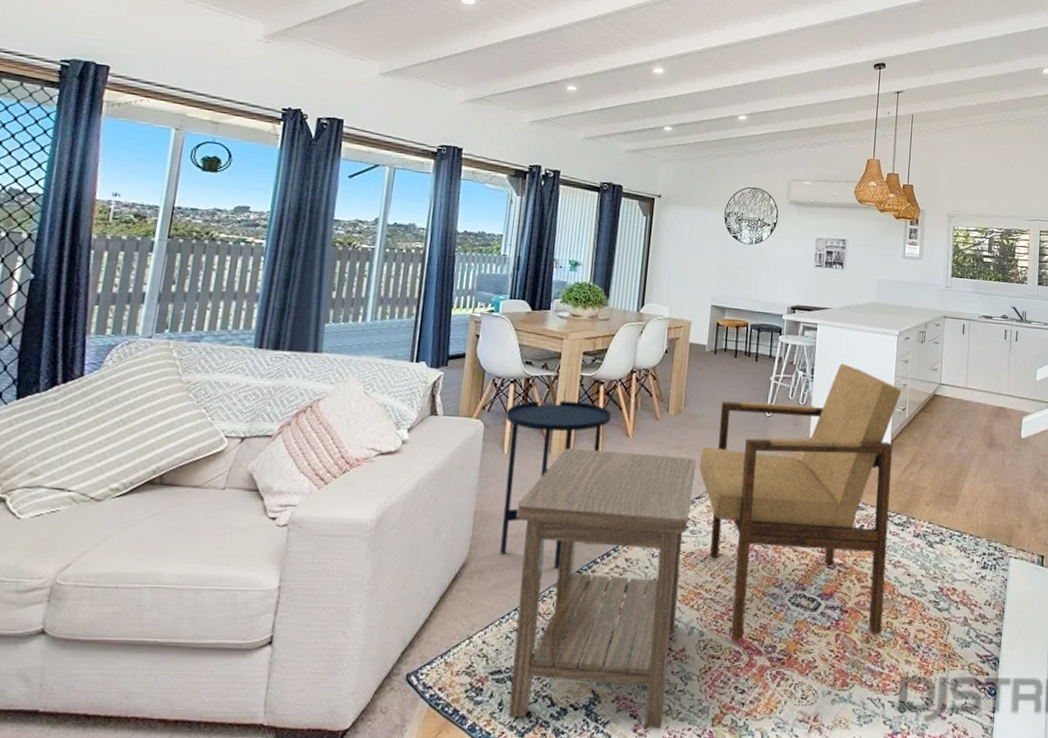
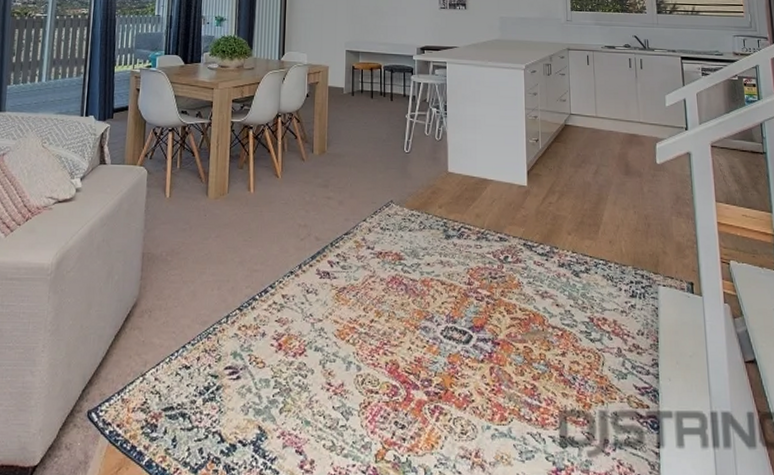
side table: present [500,400,612,568] -> none [166,146,261,305]
side table: present [508,447,697,730] -> none [180,190,342,466]
armchair: present [698,363,901,641] -> none [345,99,536,375]

